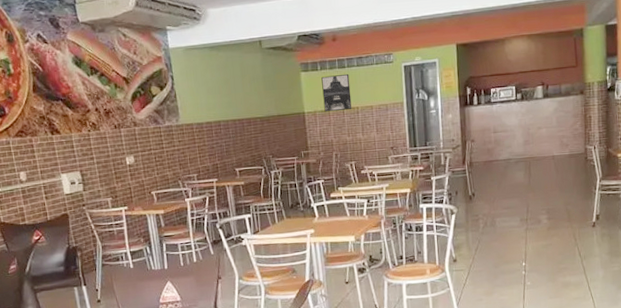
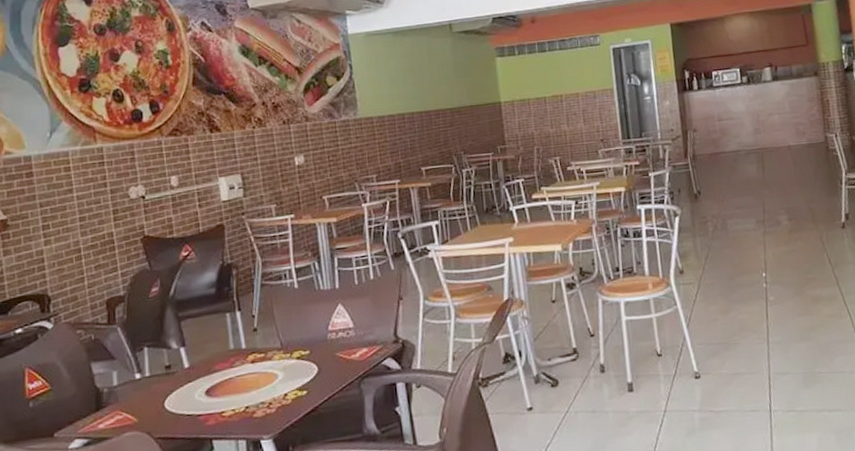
wall art: present [321,73,352,112] -> none [519,58,555,101]

